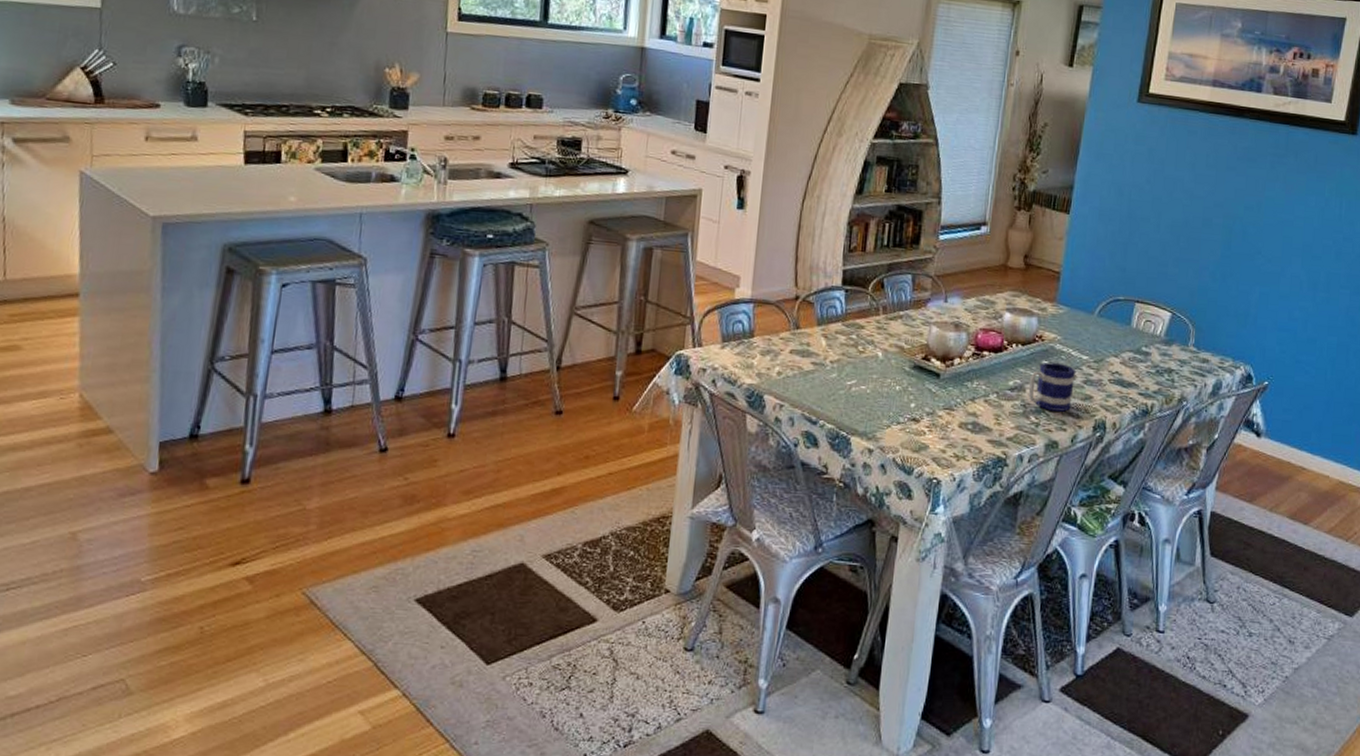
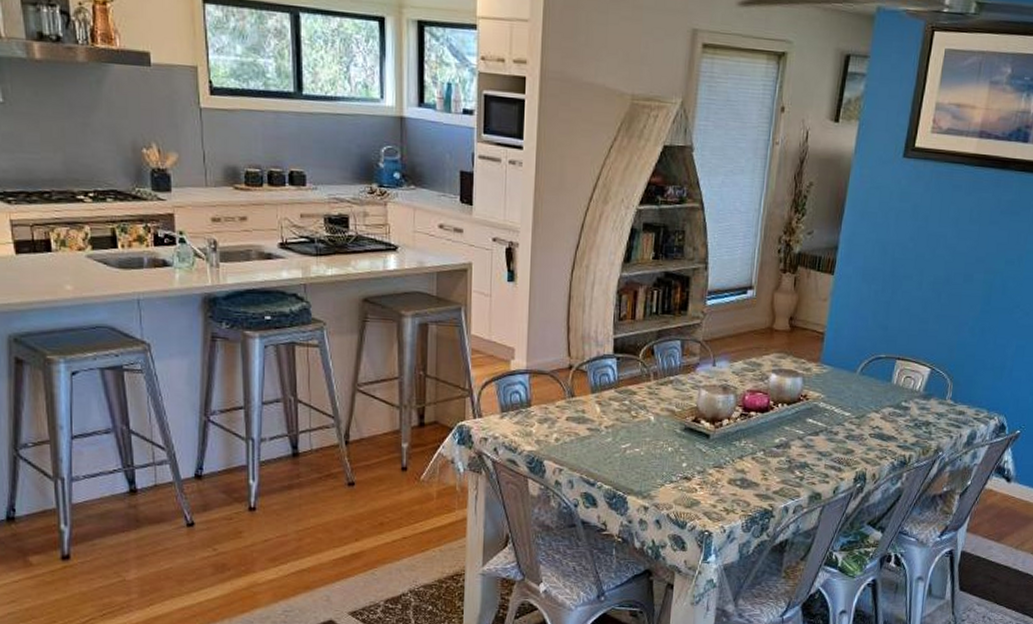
mug: present [1028,361,1077,412] -> none [793,419,839,466]

